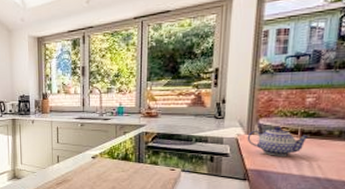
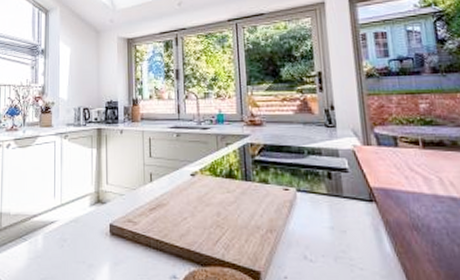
teapot: present [247,126,310,156] -> none [364,135,433,171]

